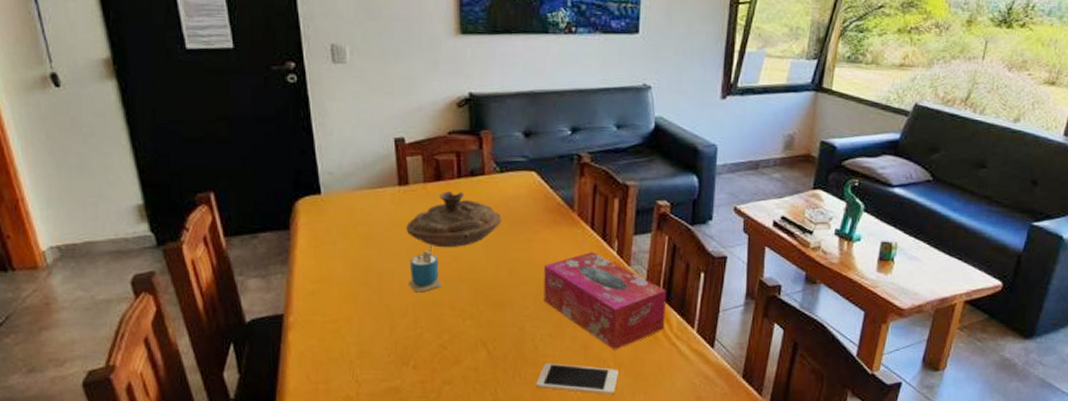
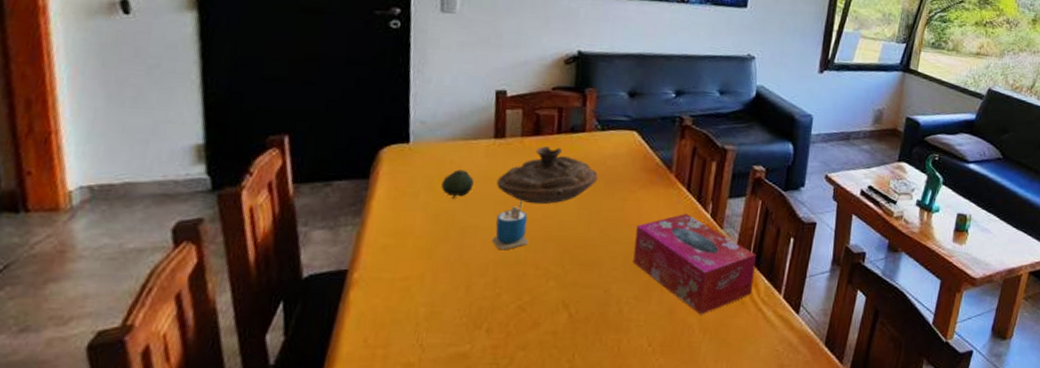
fruit: none [356,217,385,245] -> present [441,169,474,198]
cell phone: present [536,363,618,395] -> none [617,327,703,362]

